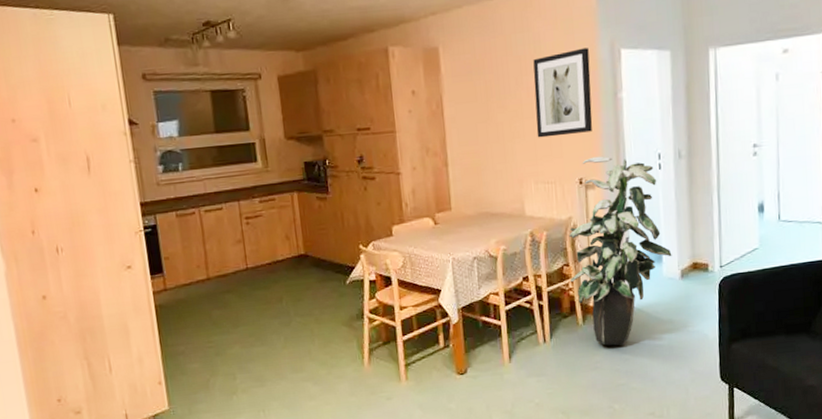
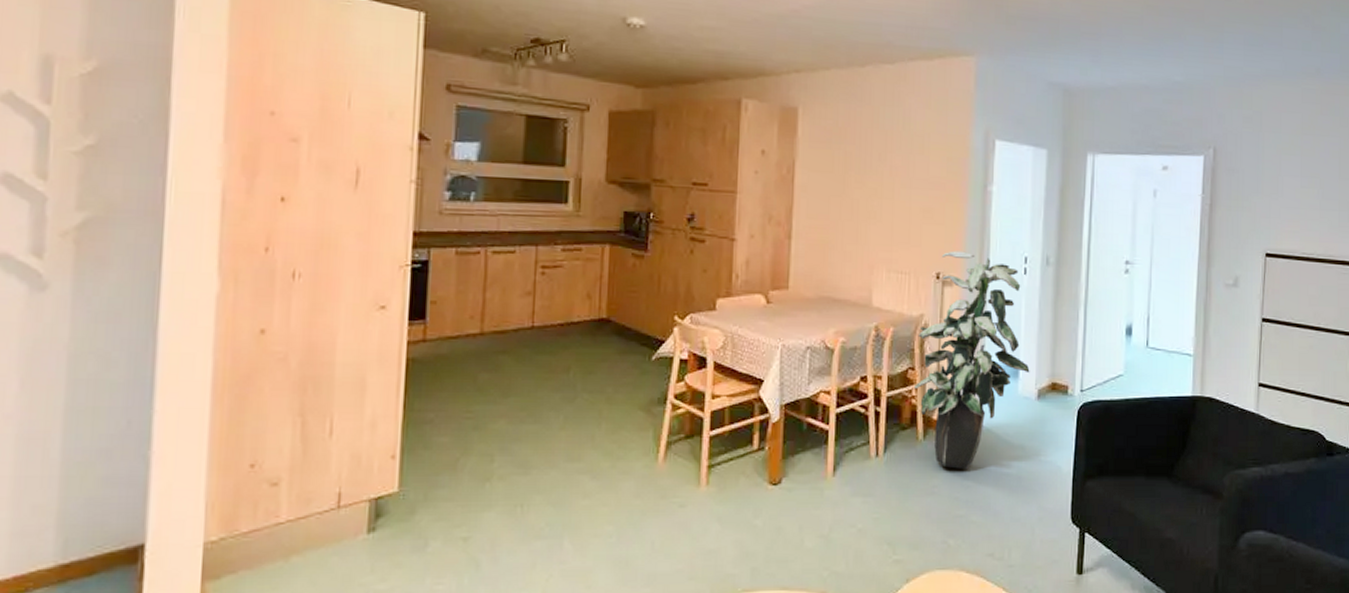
wall art: present [533,48,593,138] -> none [895,132,961,223]

